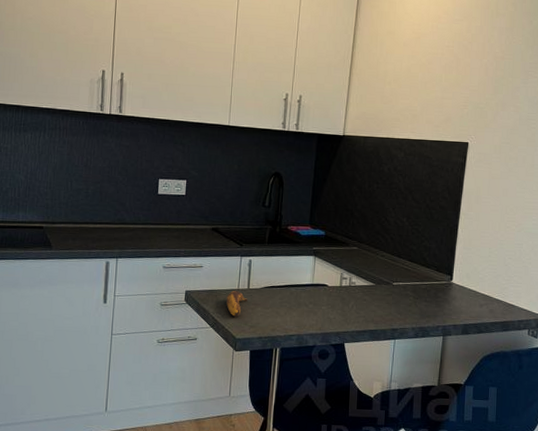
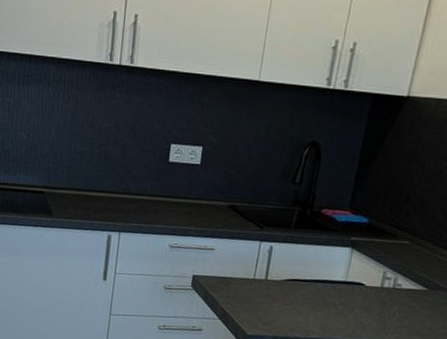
banana: present [226,291,248,317] -> none [239,280,264,310]

